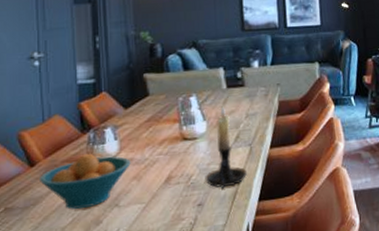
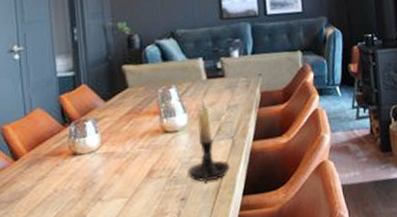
fruit bowl: present [40,153,131,209] -> none [24,147,112,203]

